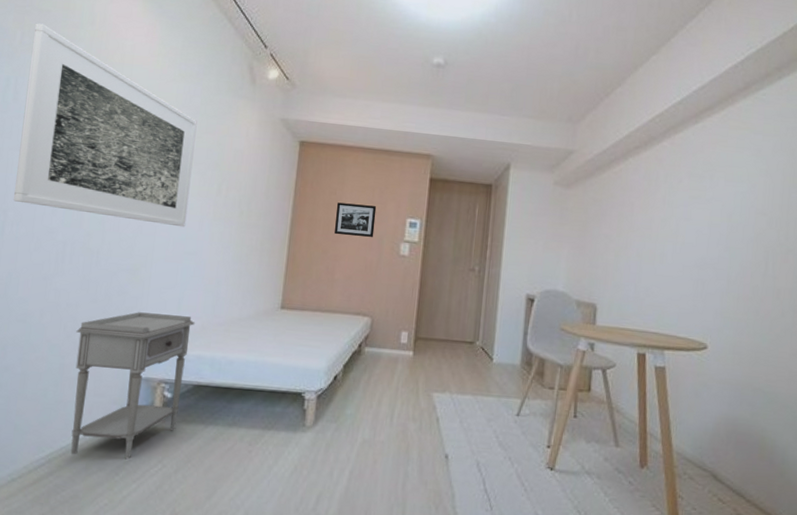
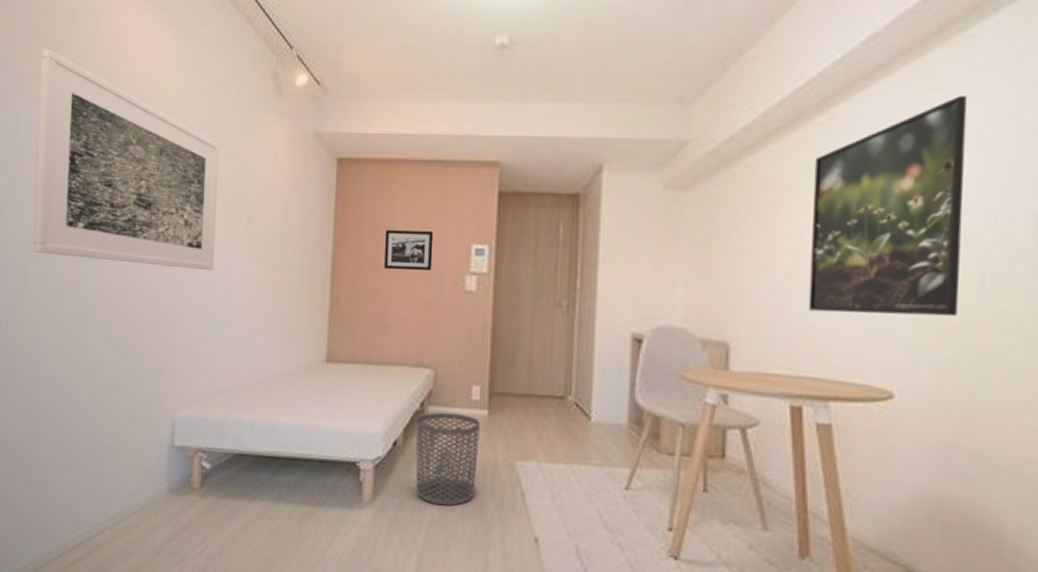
nightstand: present [70,312,196,460] -> none [106,371,232,539]
waste bin: none [351,353,406,430] -> present [416,412,480,506]
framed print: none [652,135,761,291] -> present [808,96,968,317]

